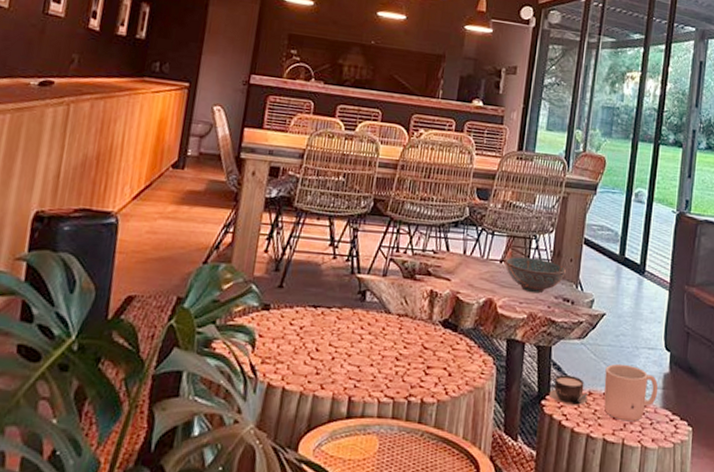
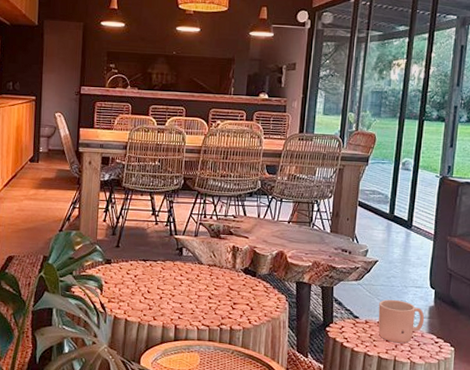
decorative bowl: present [505,256,567,294] -> none [292,218,344,246]
teacup: present [548,375,589,406] -> none [332,308,365,332]

